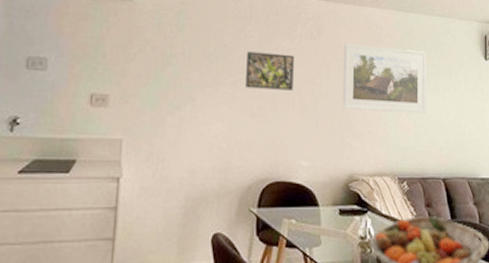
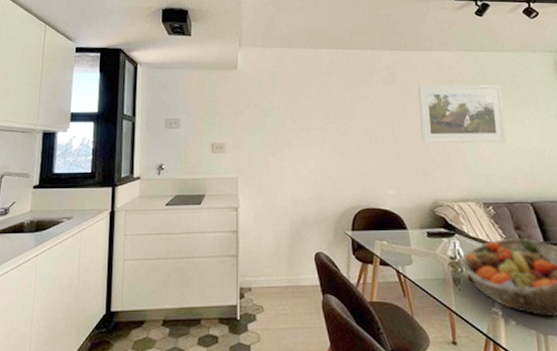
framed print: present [246,51,294,91] -> none [331,99,374,130]

